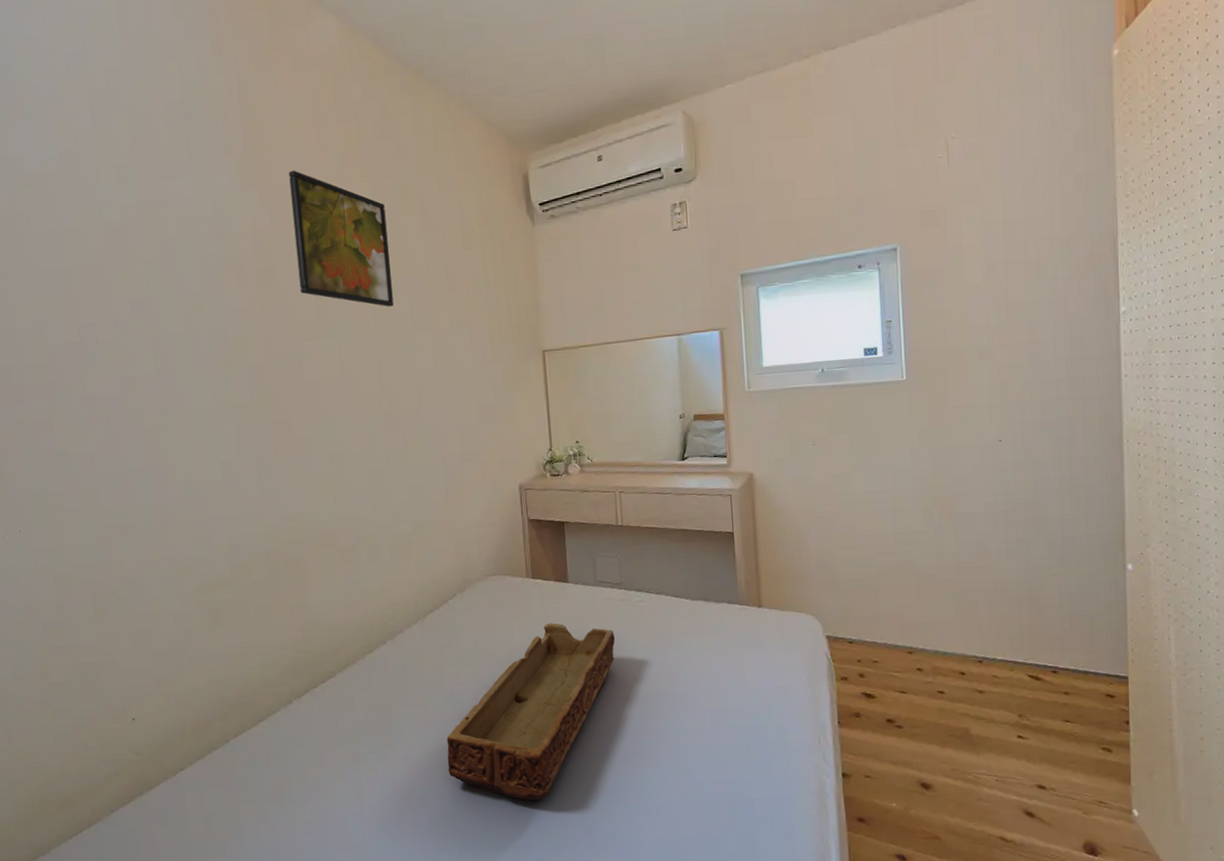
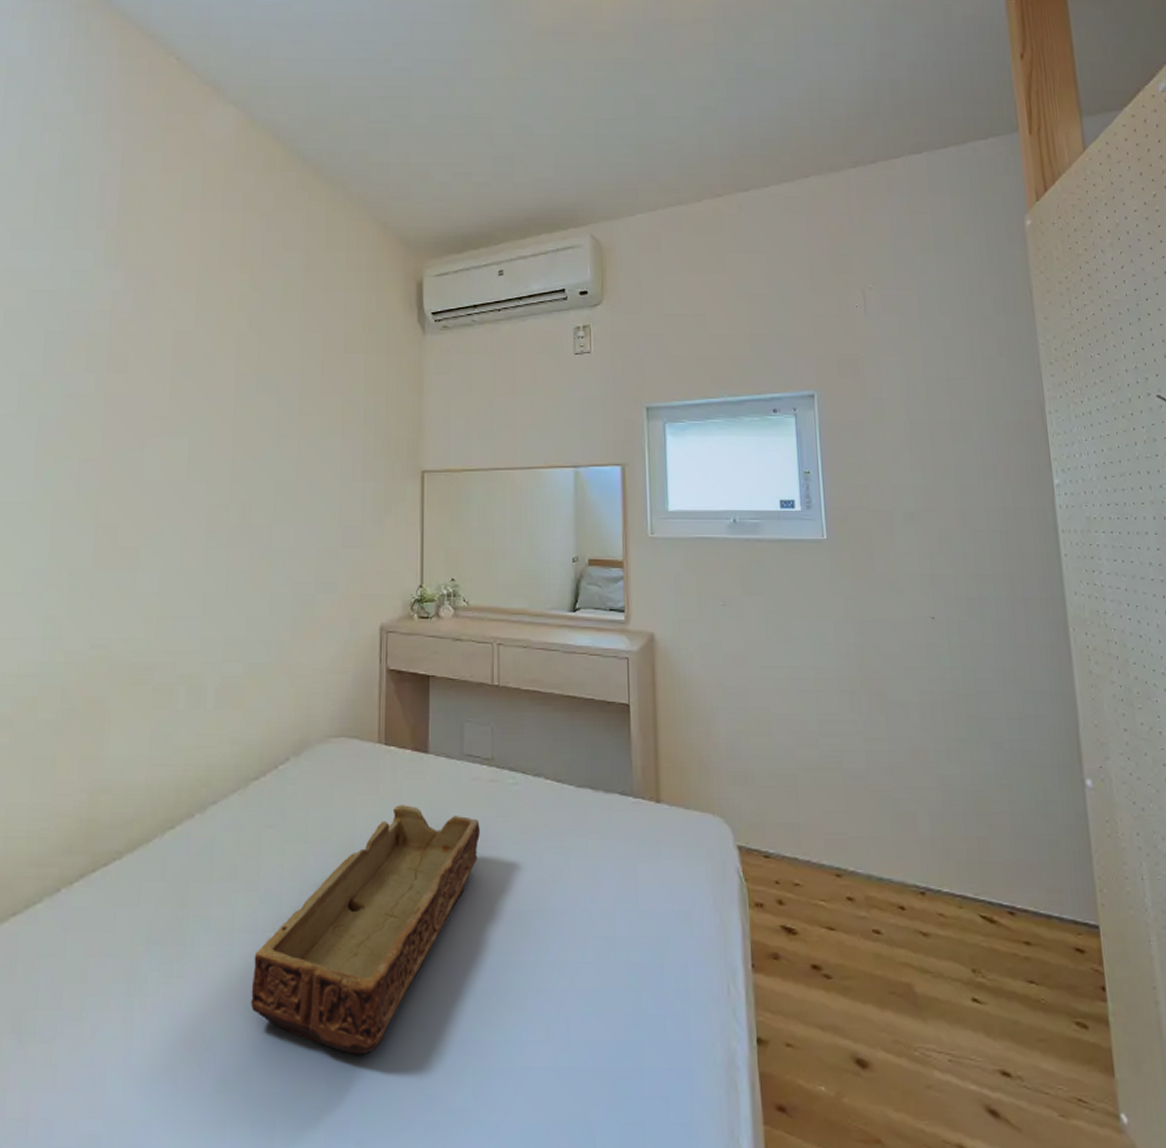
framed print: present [289,170,394,307] -> none [154,253,263,407]

